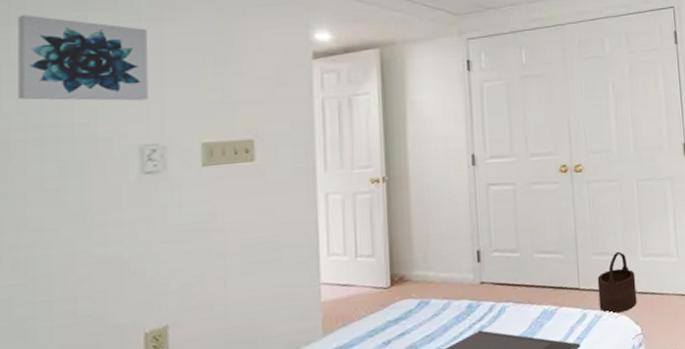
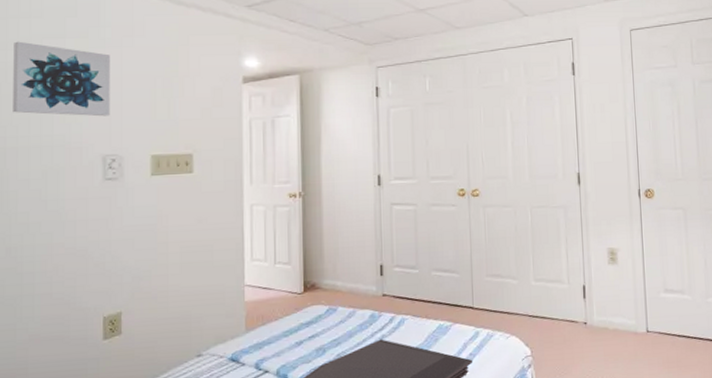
wooden bucket: present [597,251,637,314] -> none [490,274,528,334]

